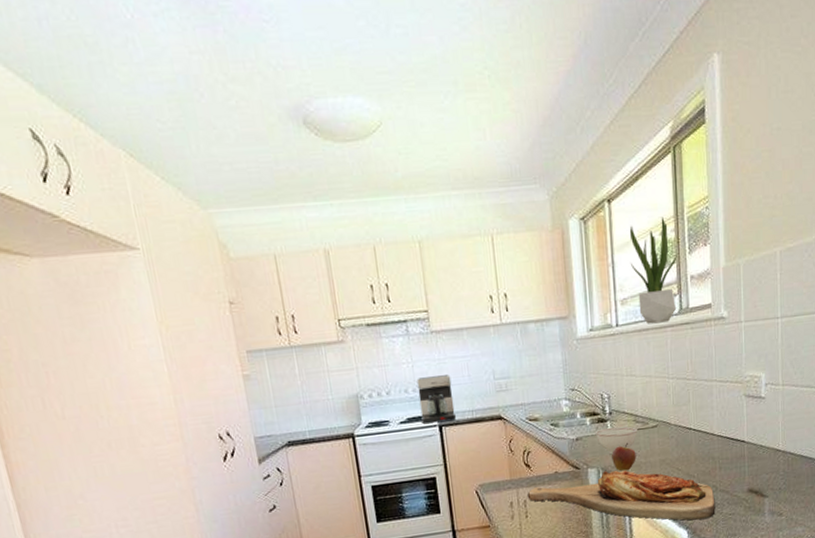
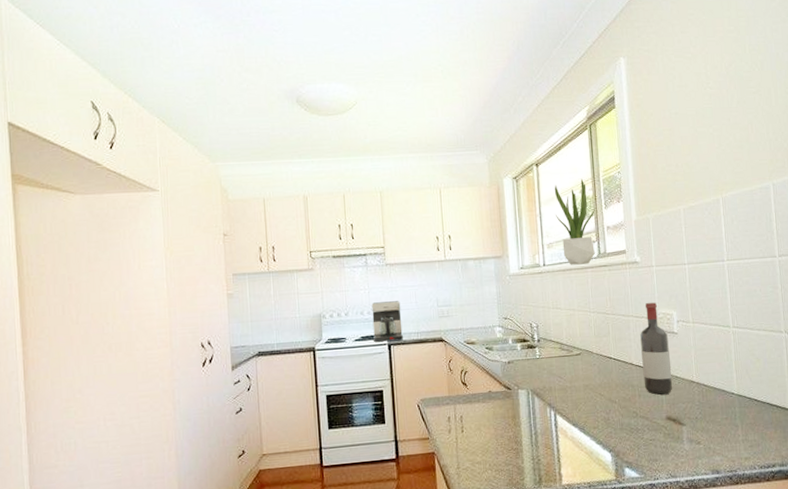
cutting board: present [527,470,716,521] -> none [463,392,637,444]
bowl: present [595,426,637,455] -> none [525,352,563,378]
fruit: present [612,442,636,472] -> none [540,367,562,394]
wine bottle: none [724,364,757,466] -> present [640,302,673,395]

